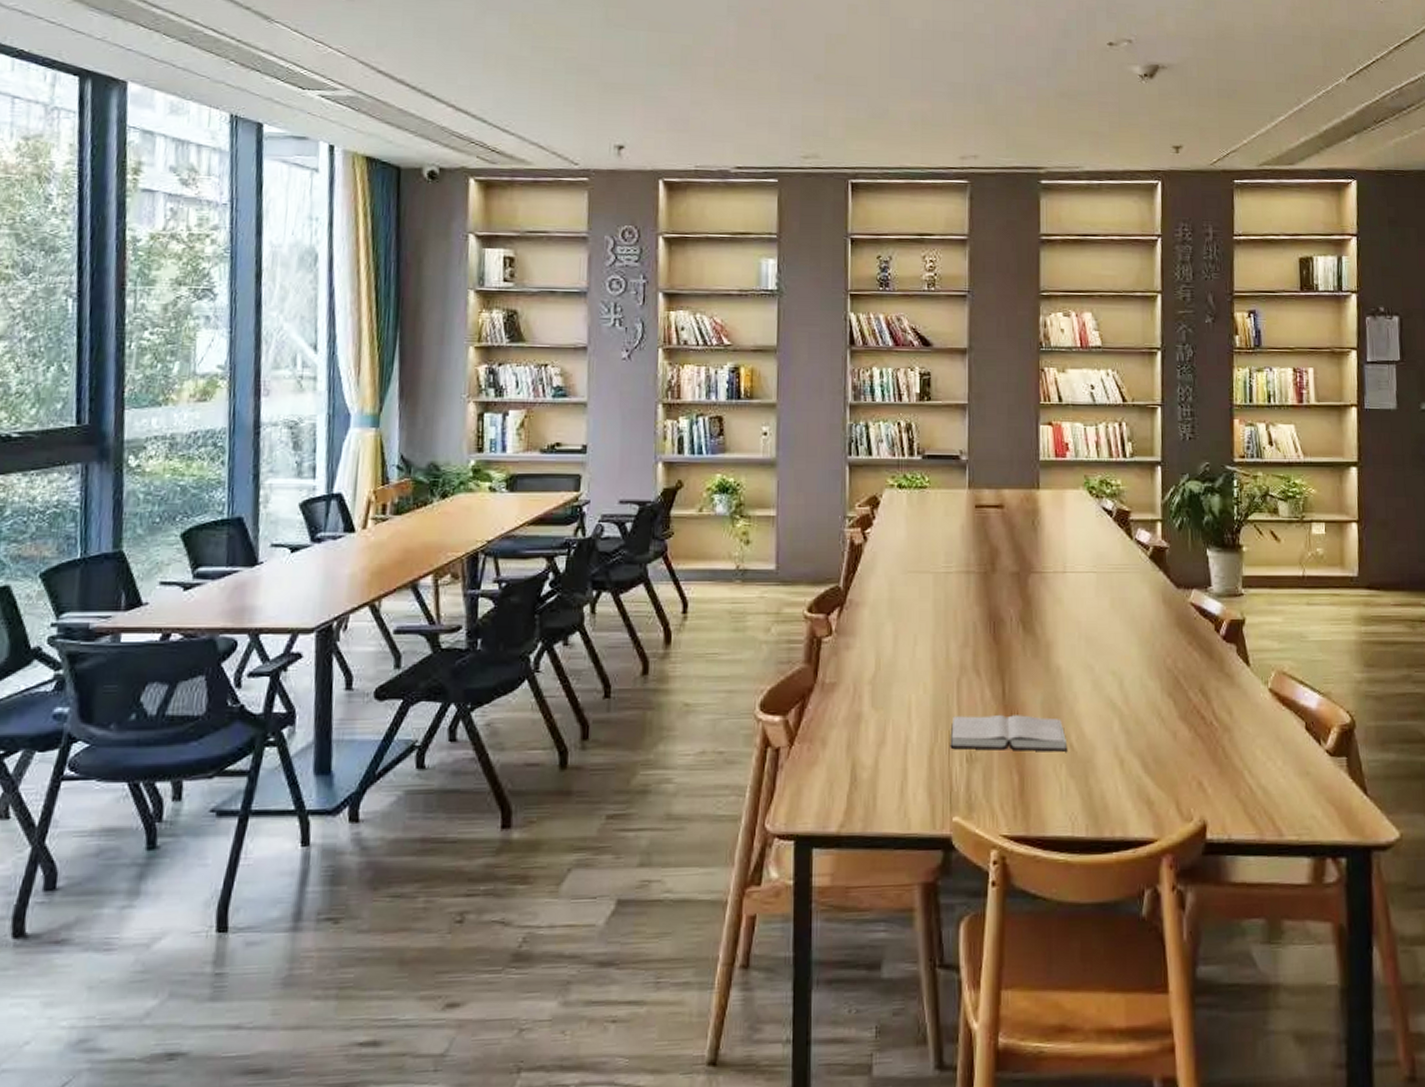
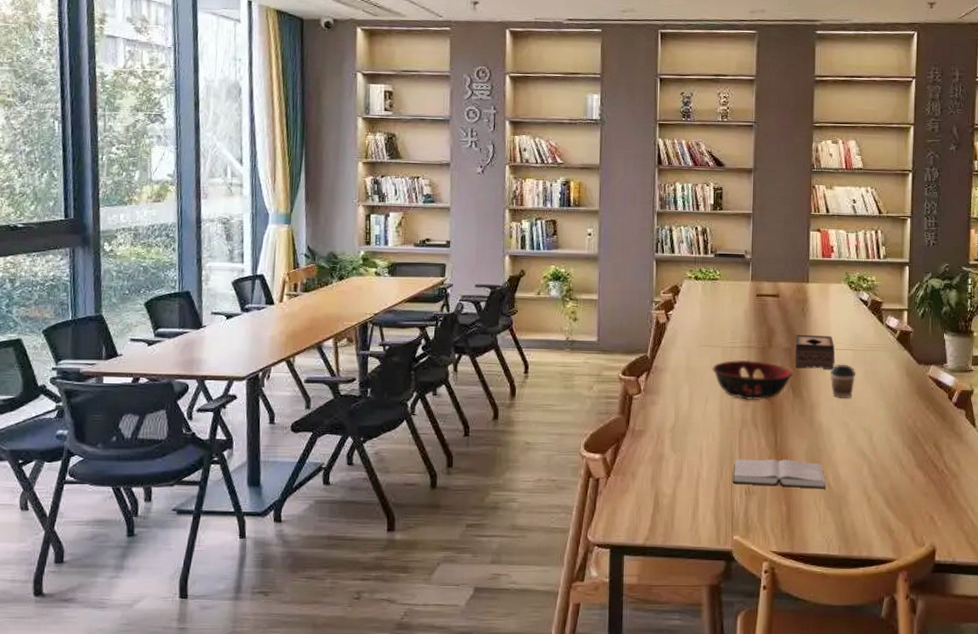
decorative bowl: none [921,588,1023,640] -> present [712,359,793,400]
tissue box: none [1024,554,1075,598] -> present [794,334,836,369]
coffee cup: none [1068,592,1100,635] -> present [830,365,855,399]

